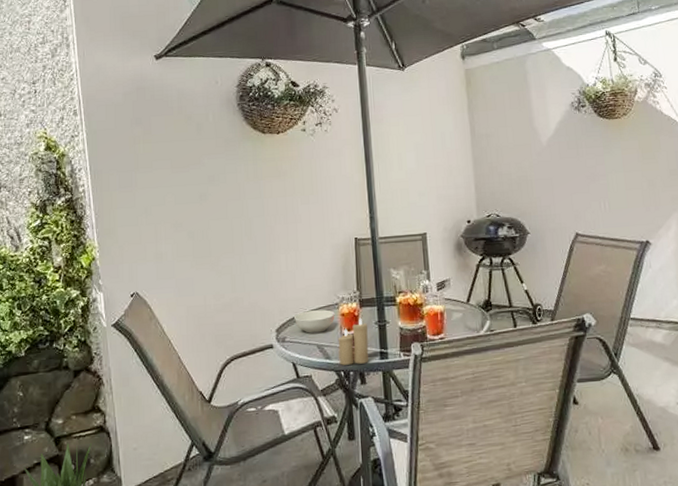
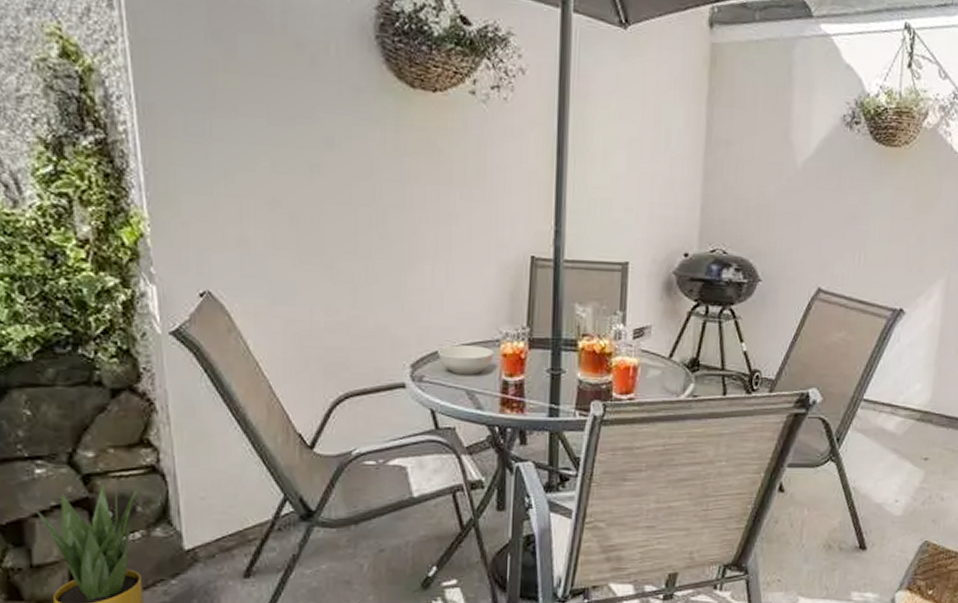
candle: present [338,318,369,365] -> none [494,361,537,420]

